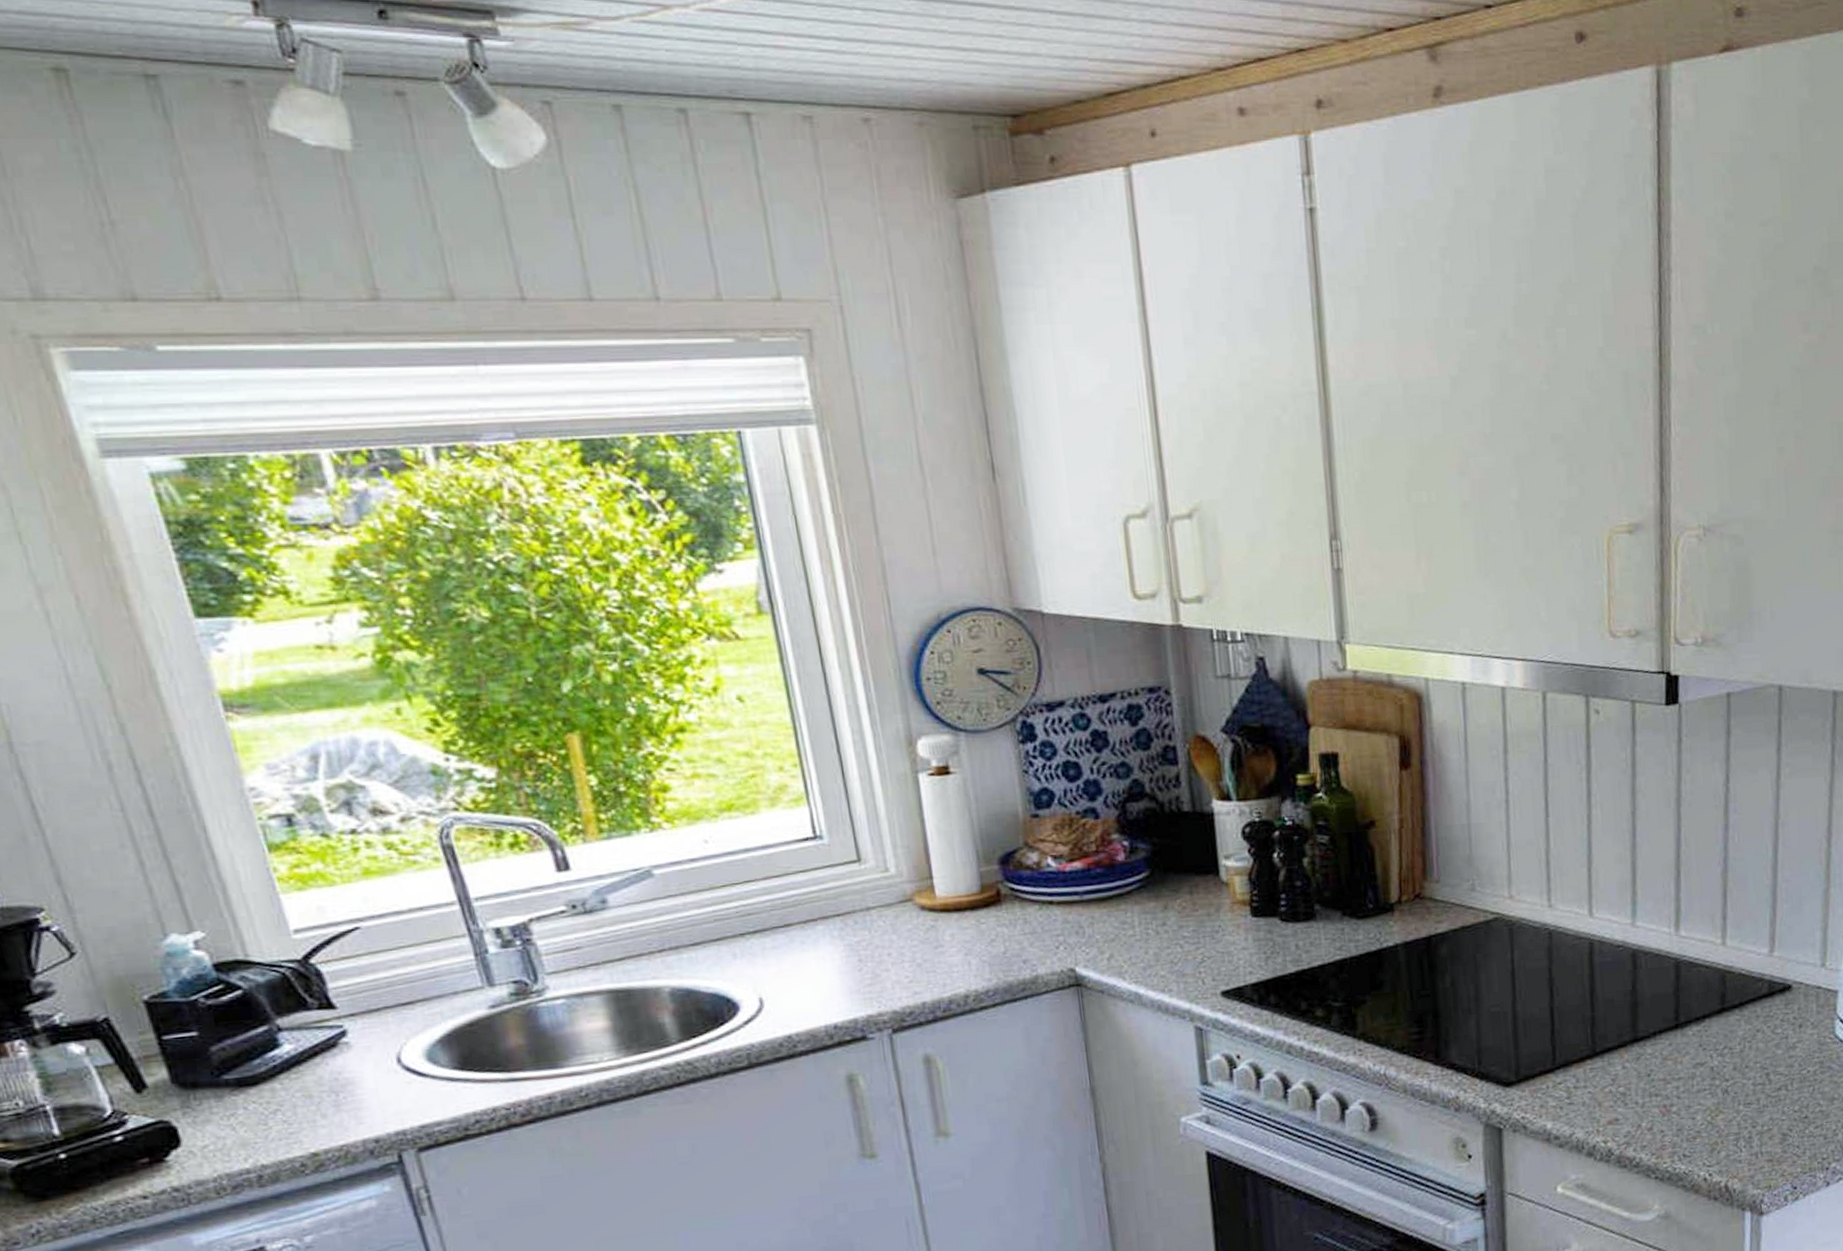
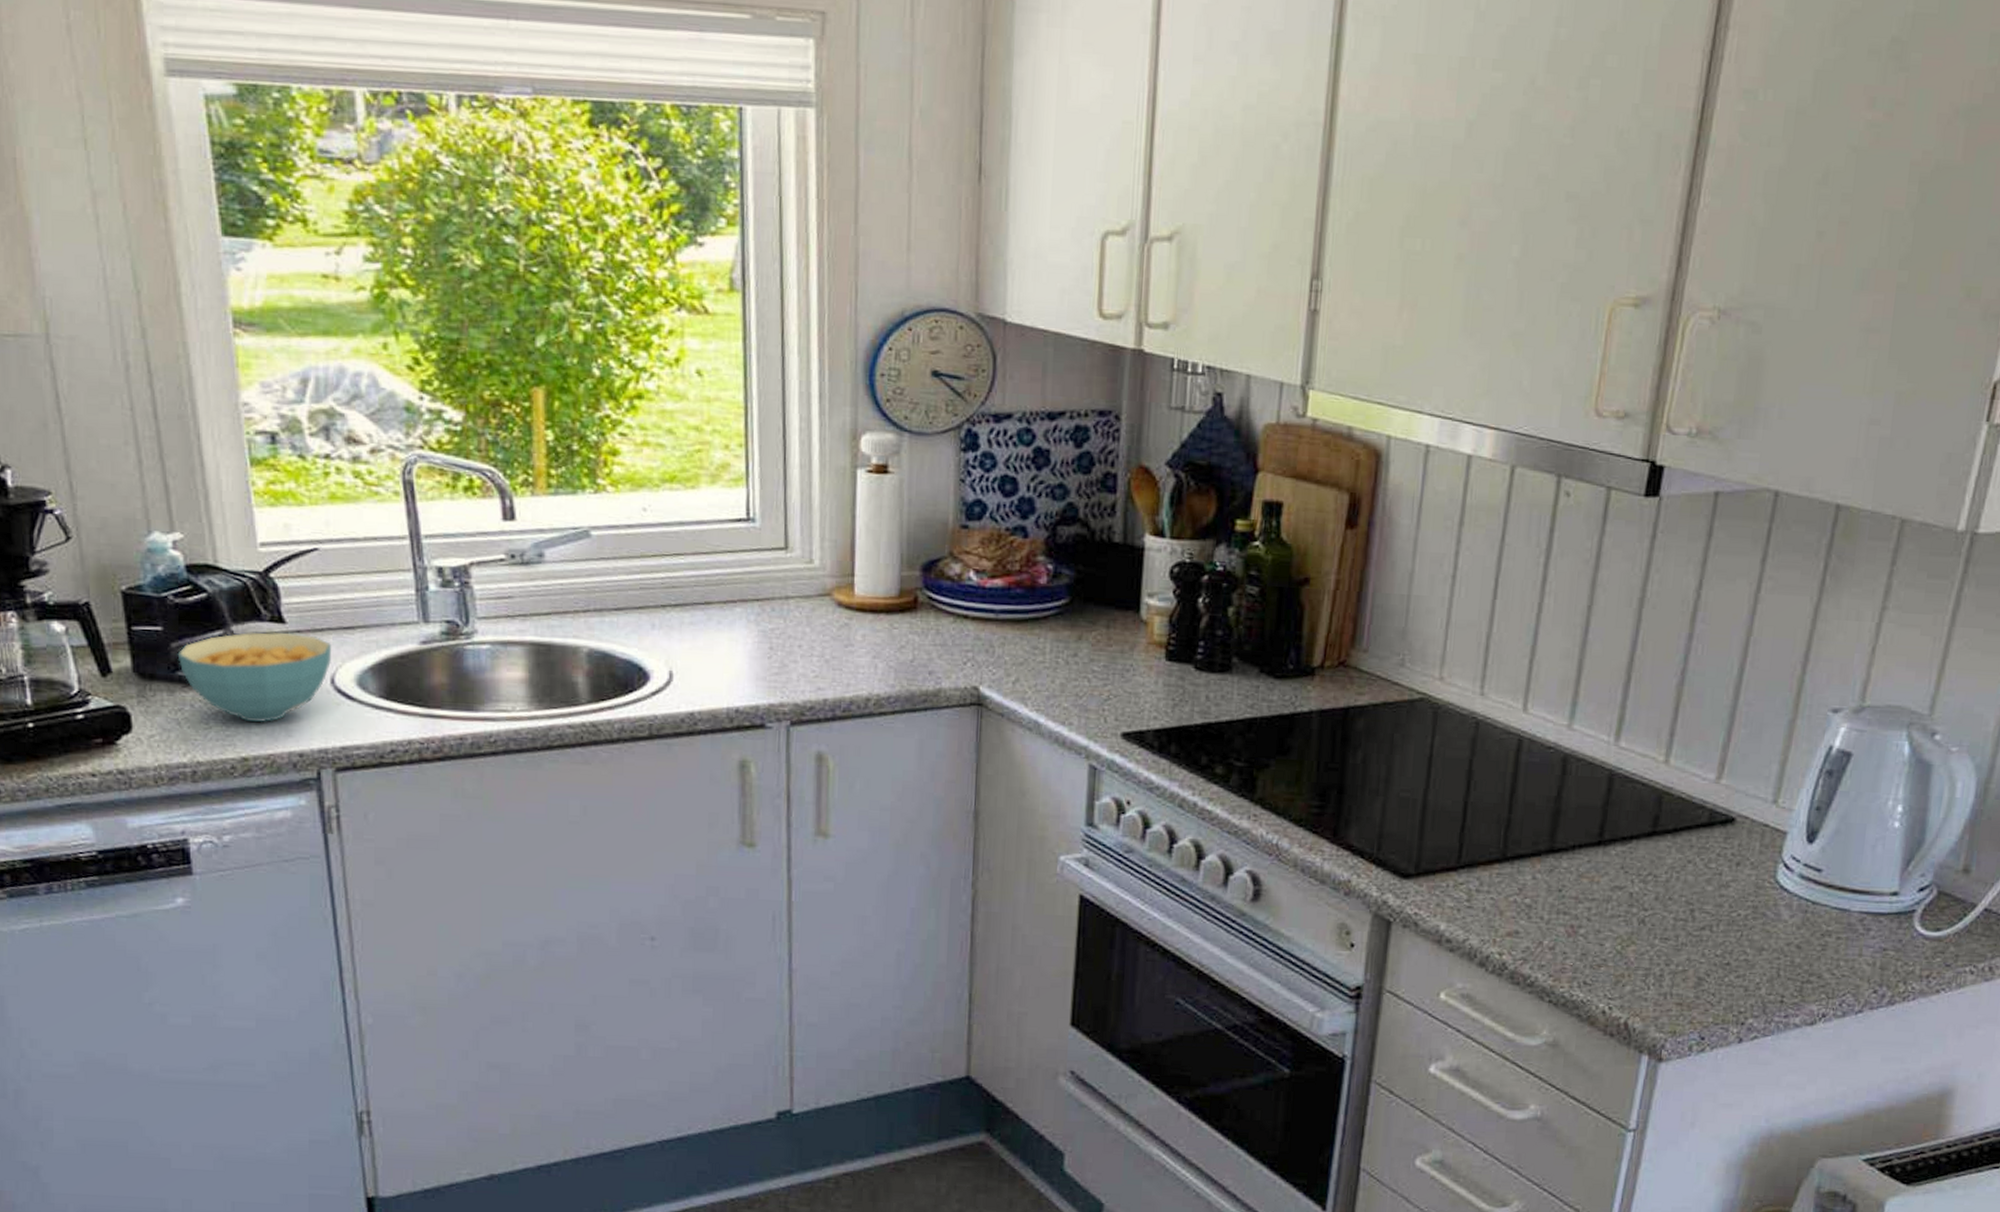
cereal bowl: none [219,1017,394,1115] -> present [177,631,332,723]

